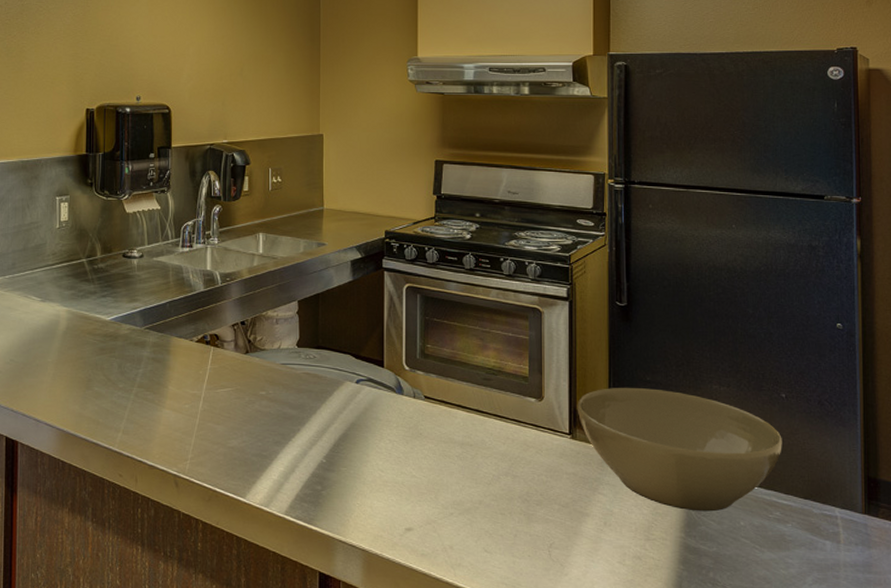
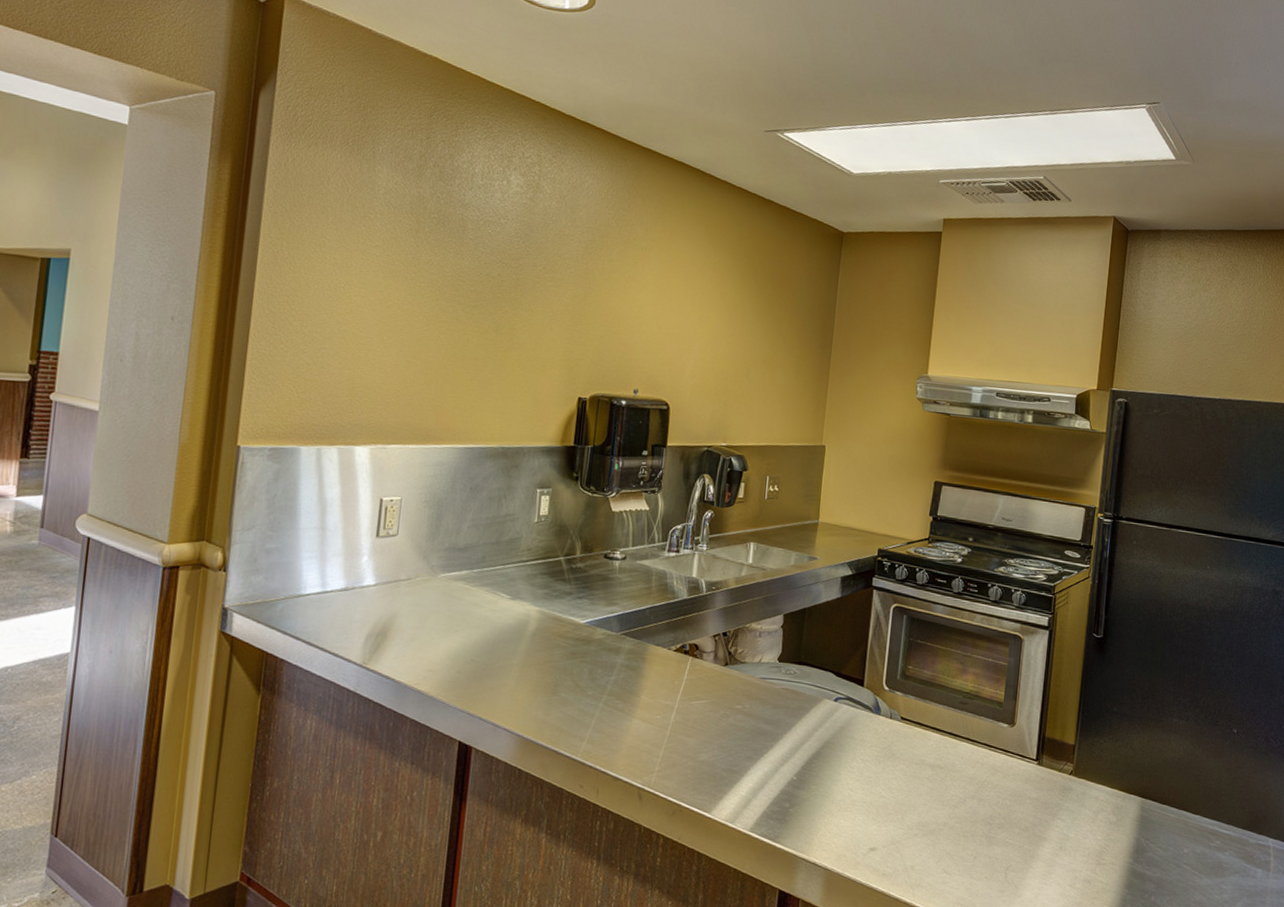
bowl: present [577,387,782,512] -> none [1046,716,1230,839]

